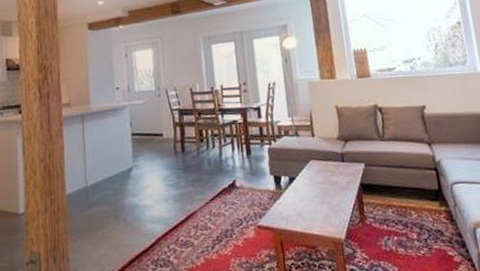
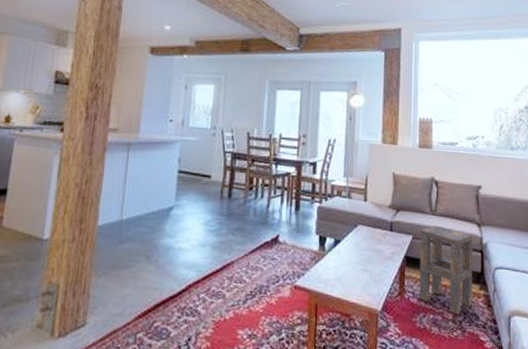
side table: none [371,150,436,233] -> present [419,225,473,315]

